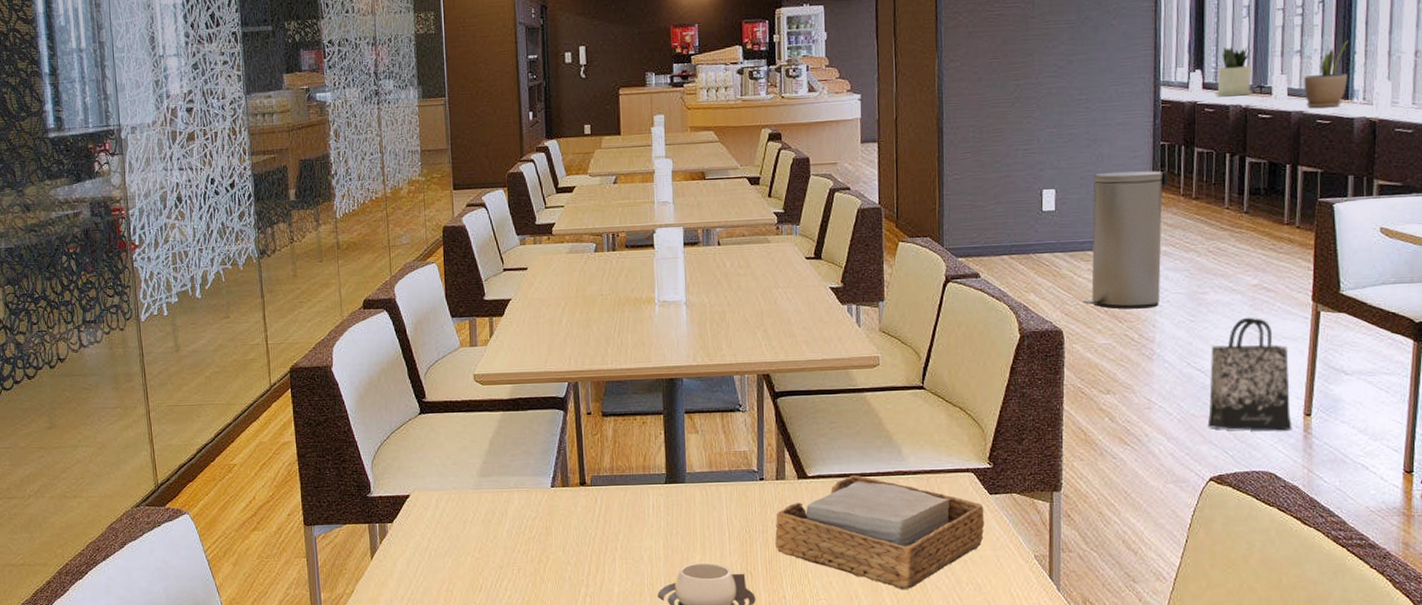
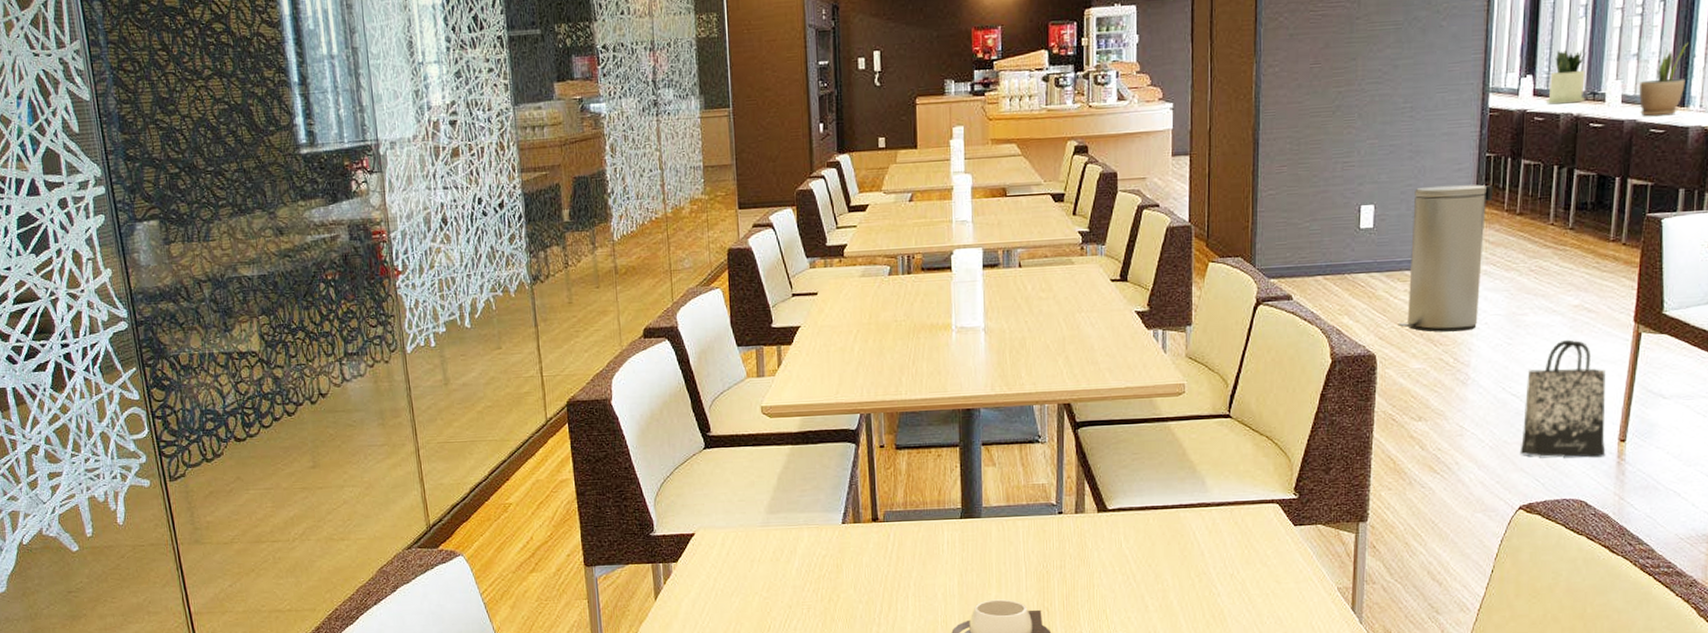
napkin holder: present [775,474,985,589] -> none [1073,507,1288,624]

